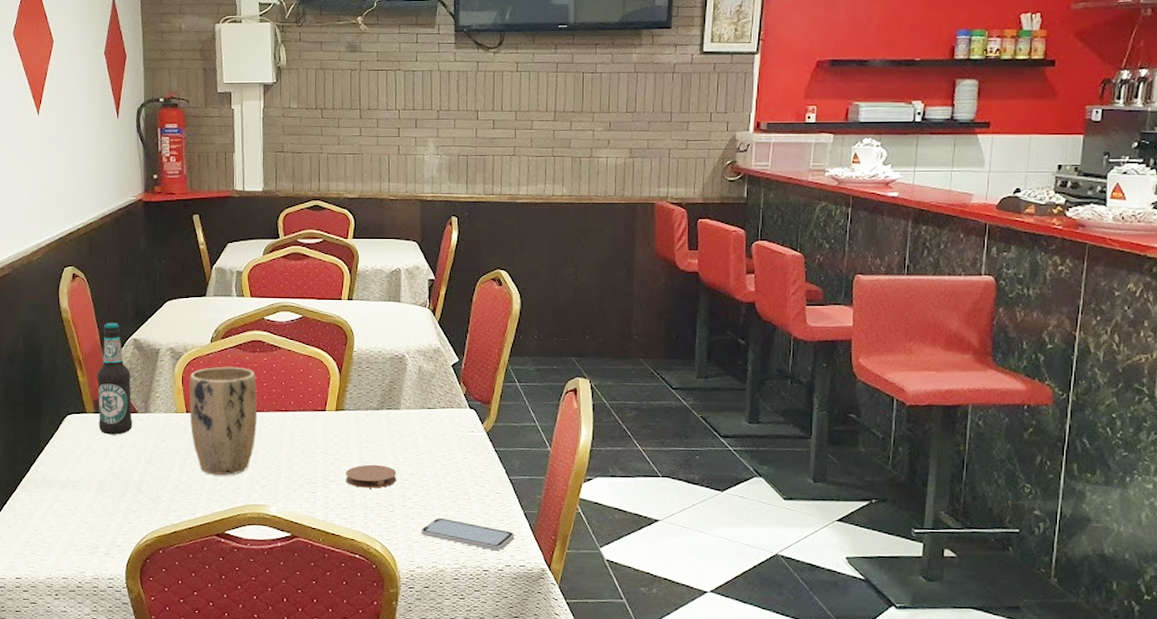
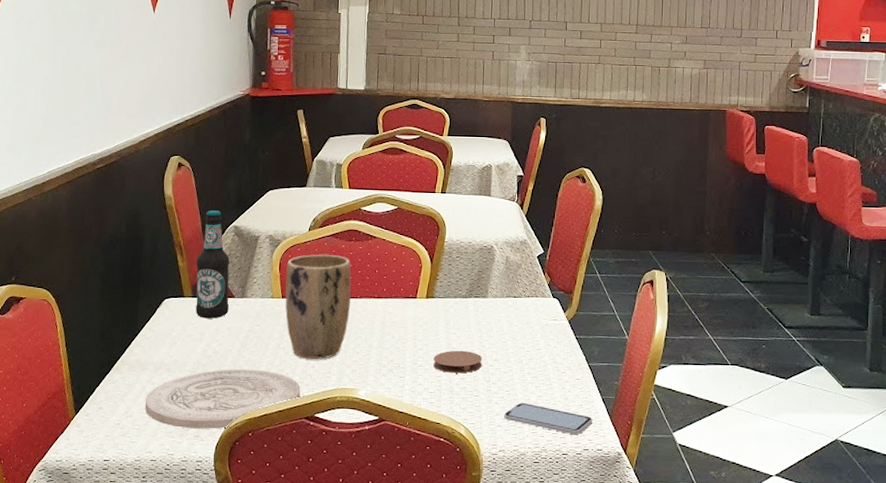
plate: none [53,486,209,547] -> present [145,369,300,429]

